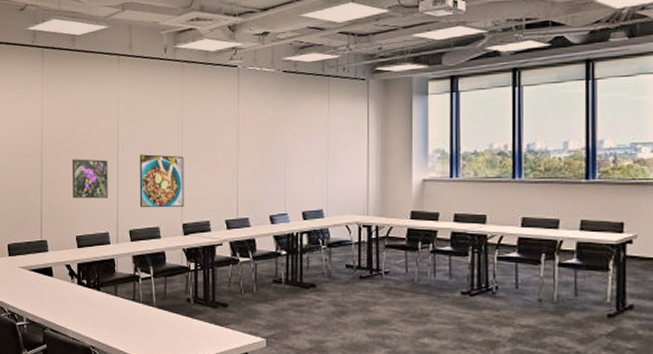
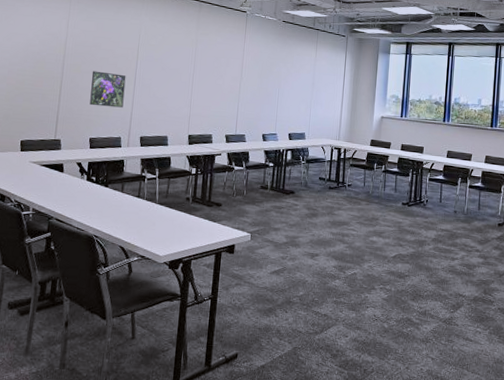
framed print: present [139,154,184,208] -> none [151,73,195,122]

